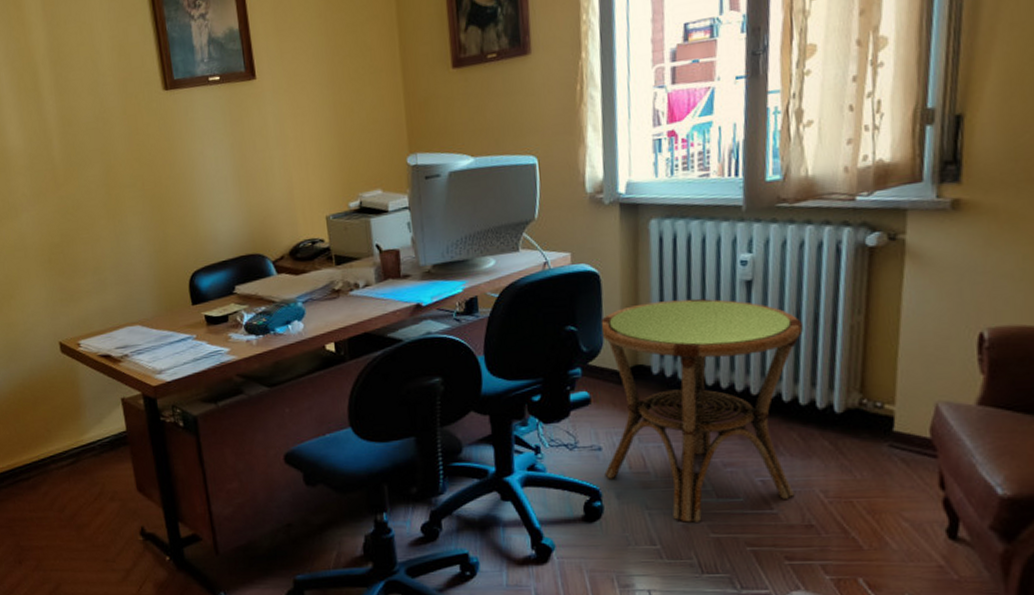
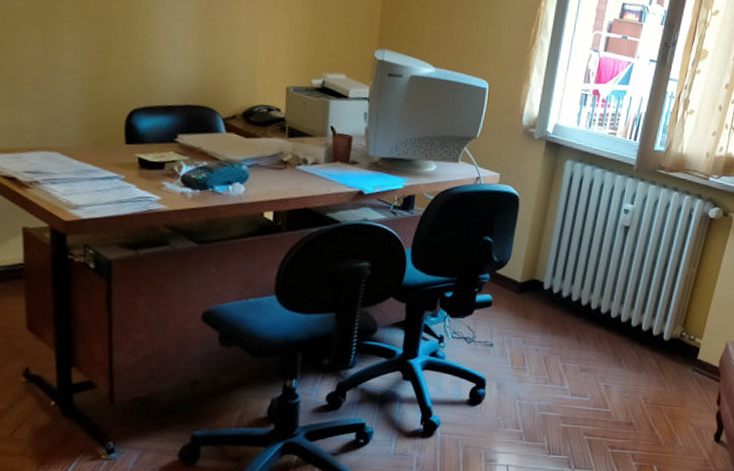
side table: present [599,298,803,523] -> none [491,229,656,413]

